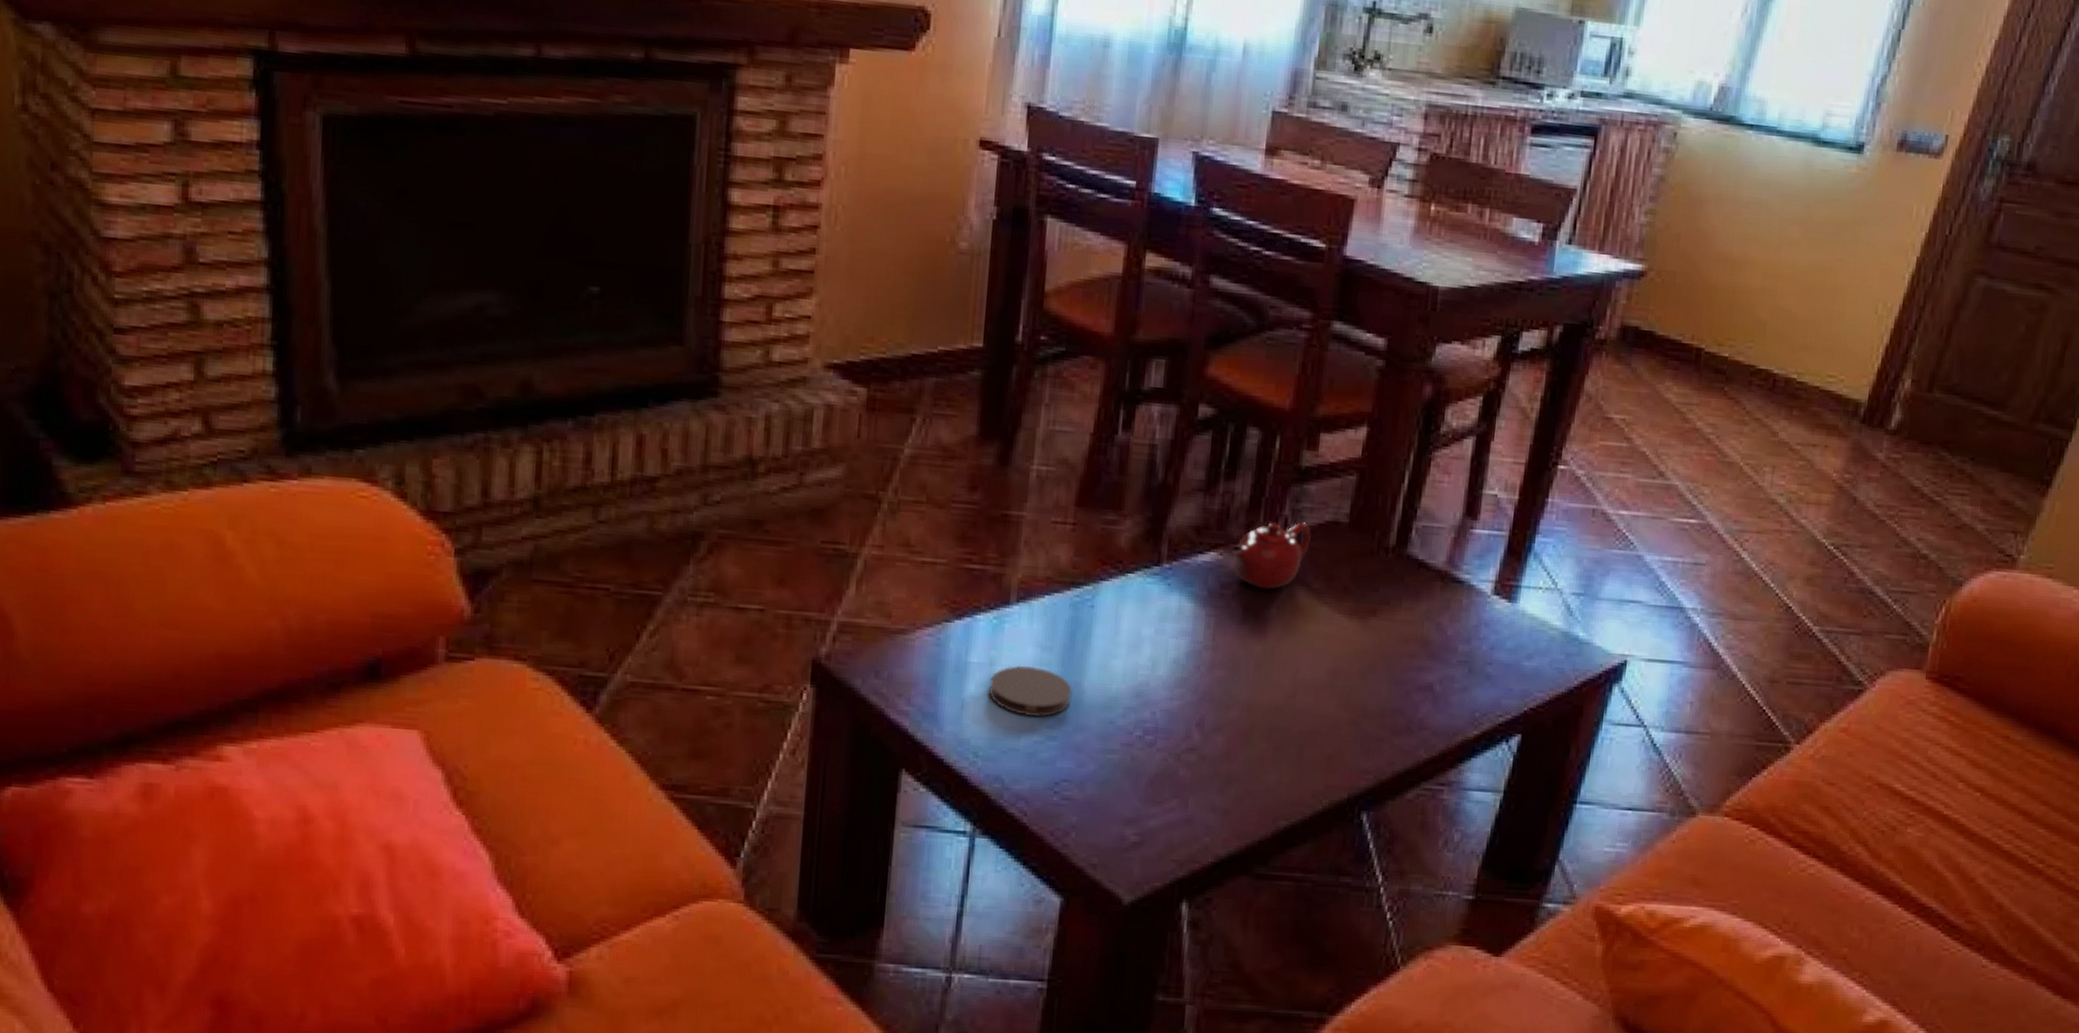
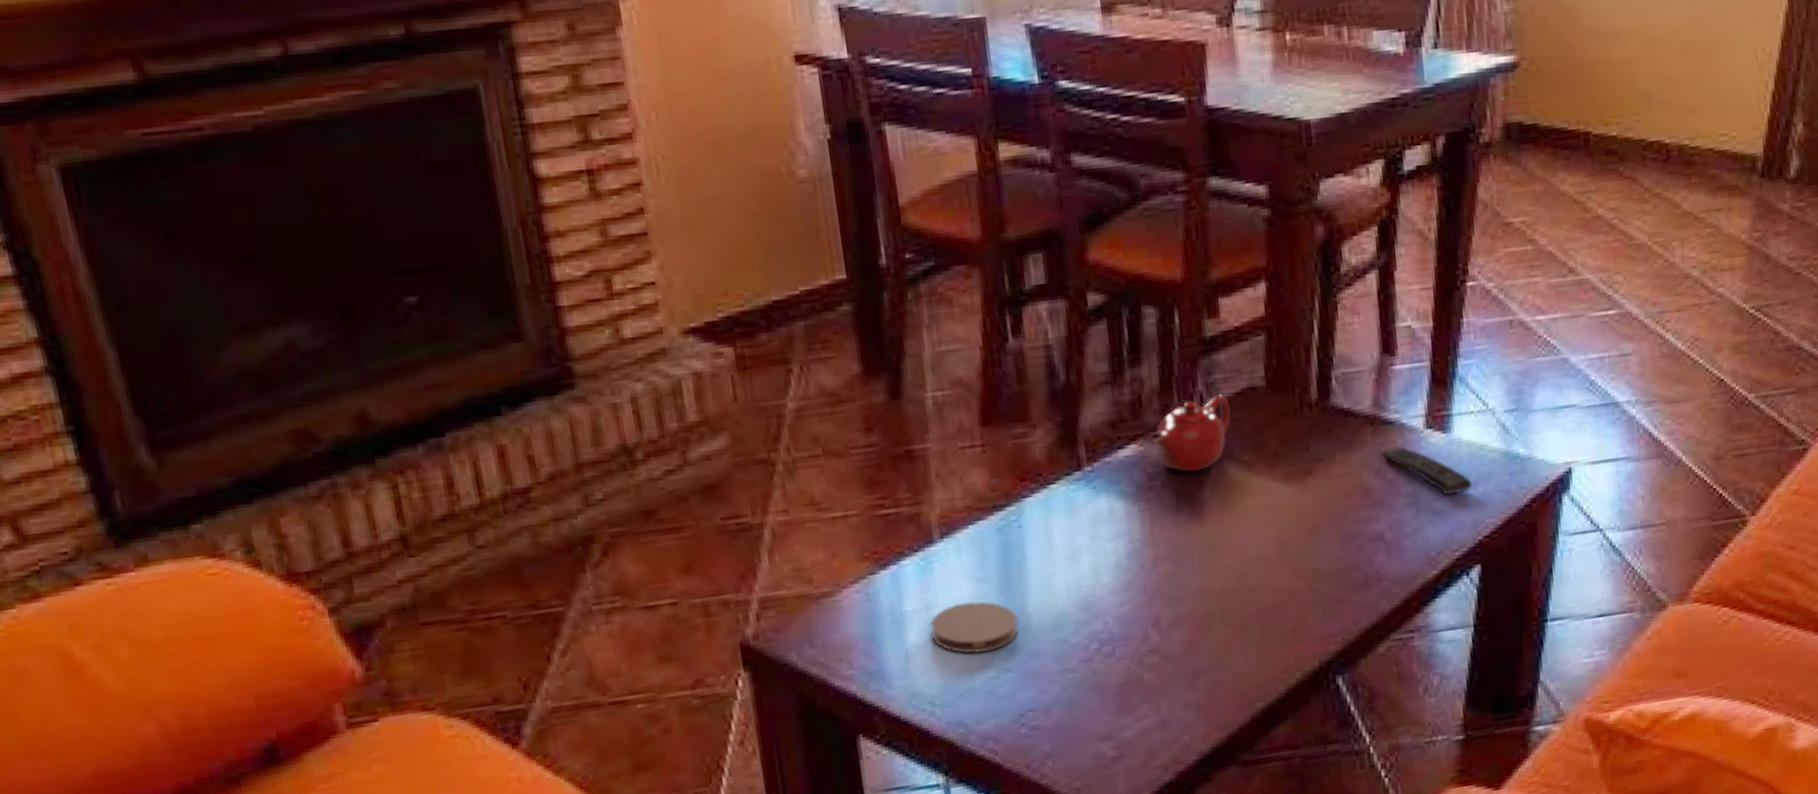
remote control: none [1445,603,1528,663] -> present [1380,446,1472,496]

